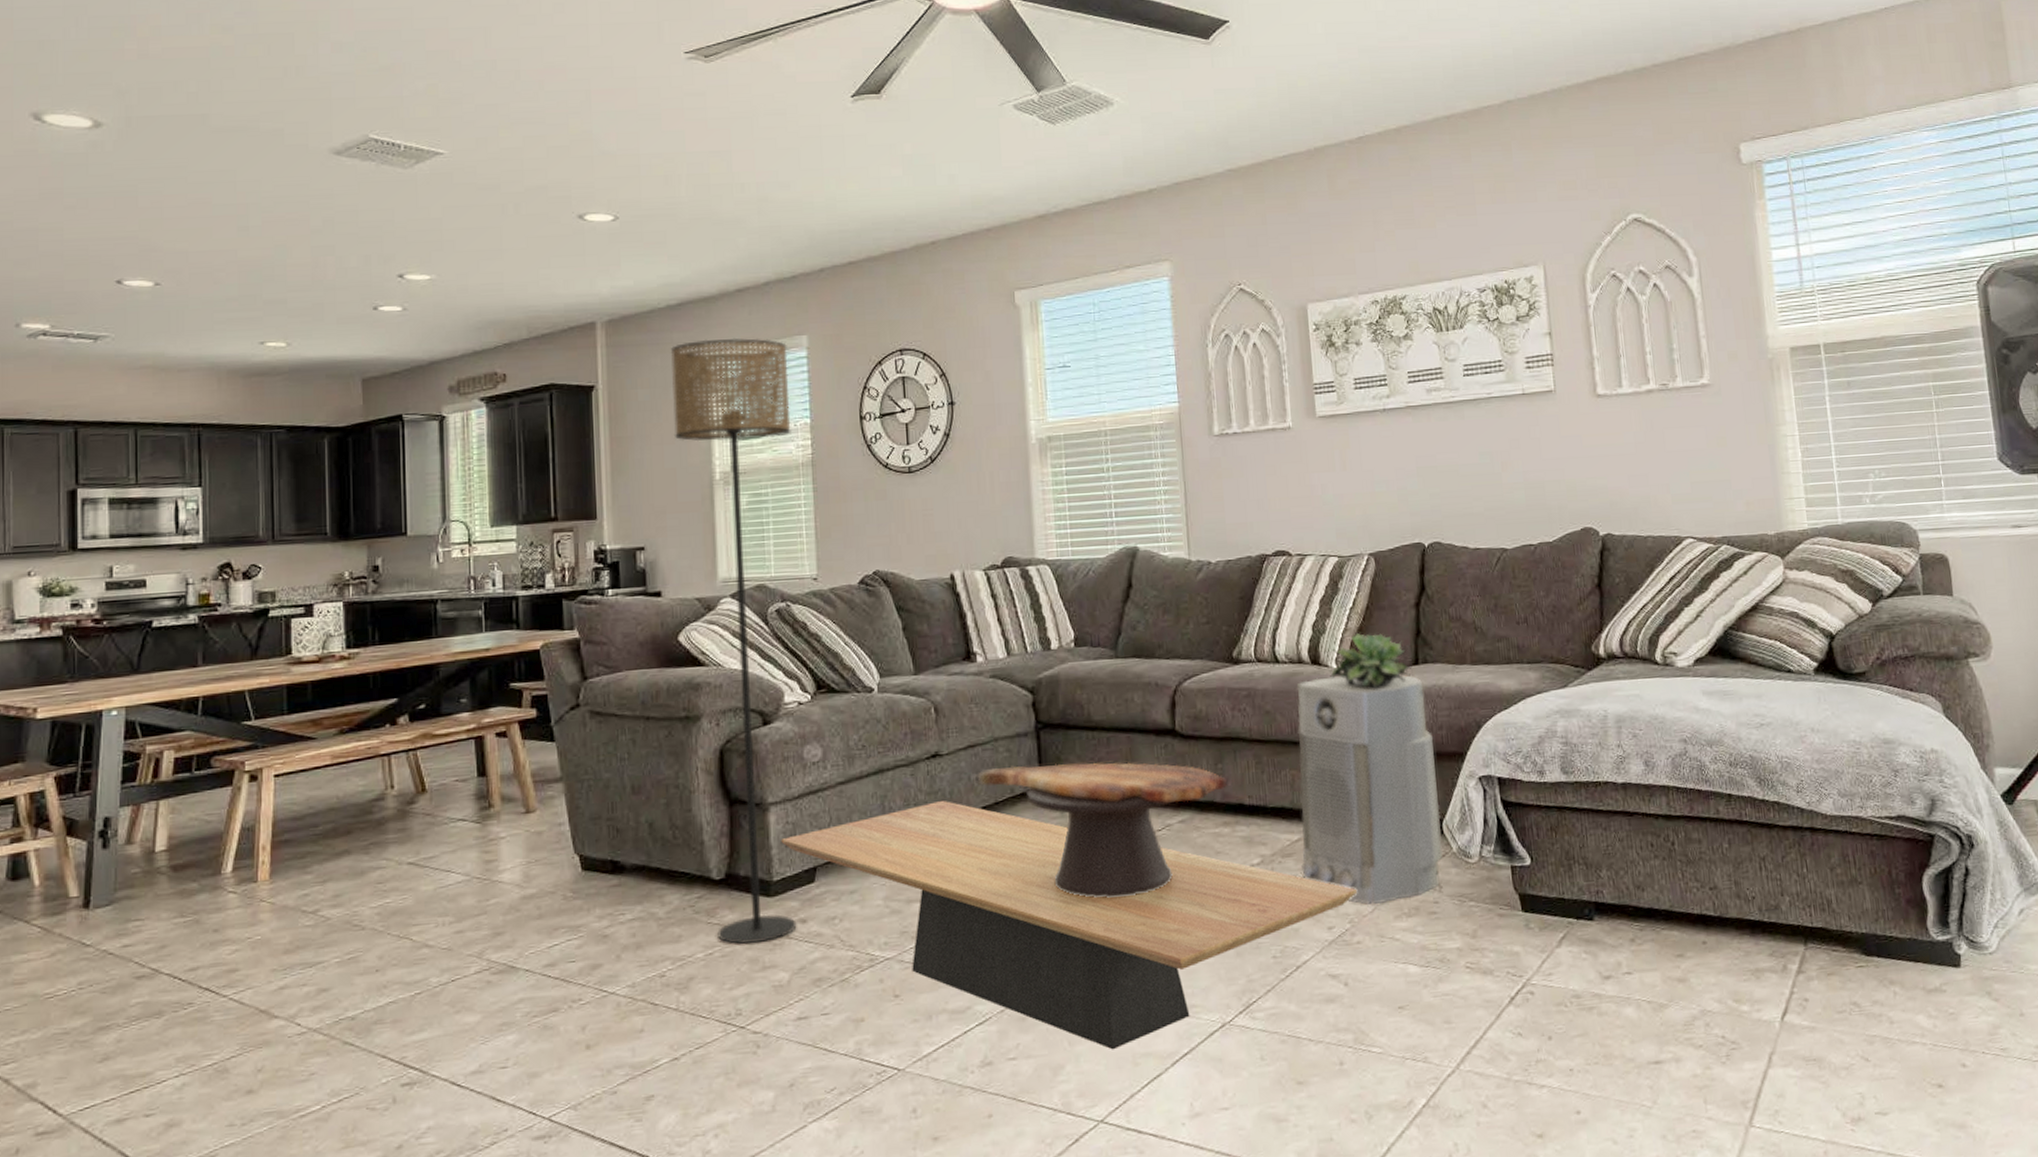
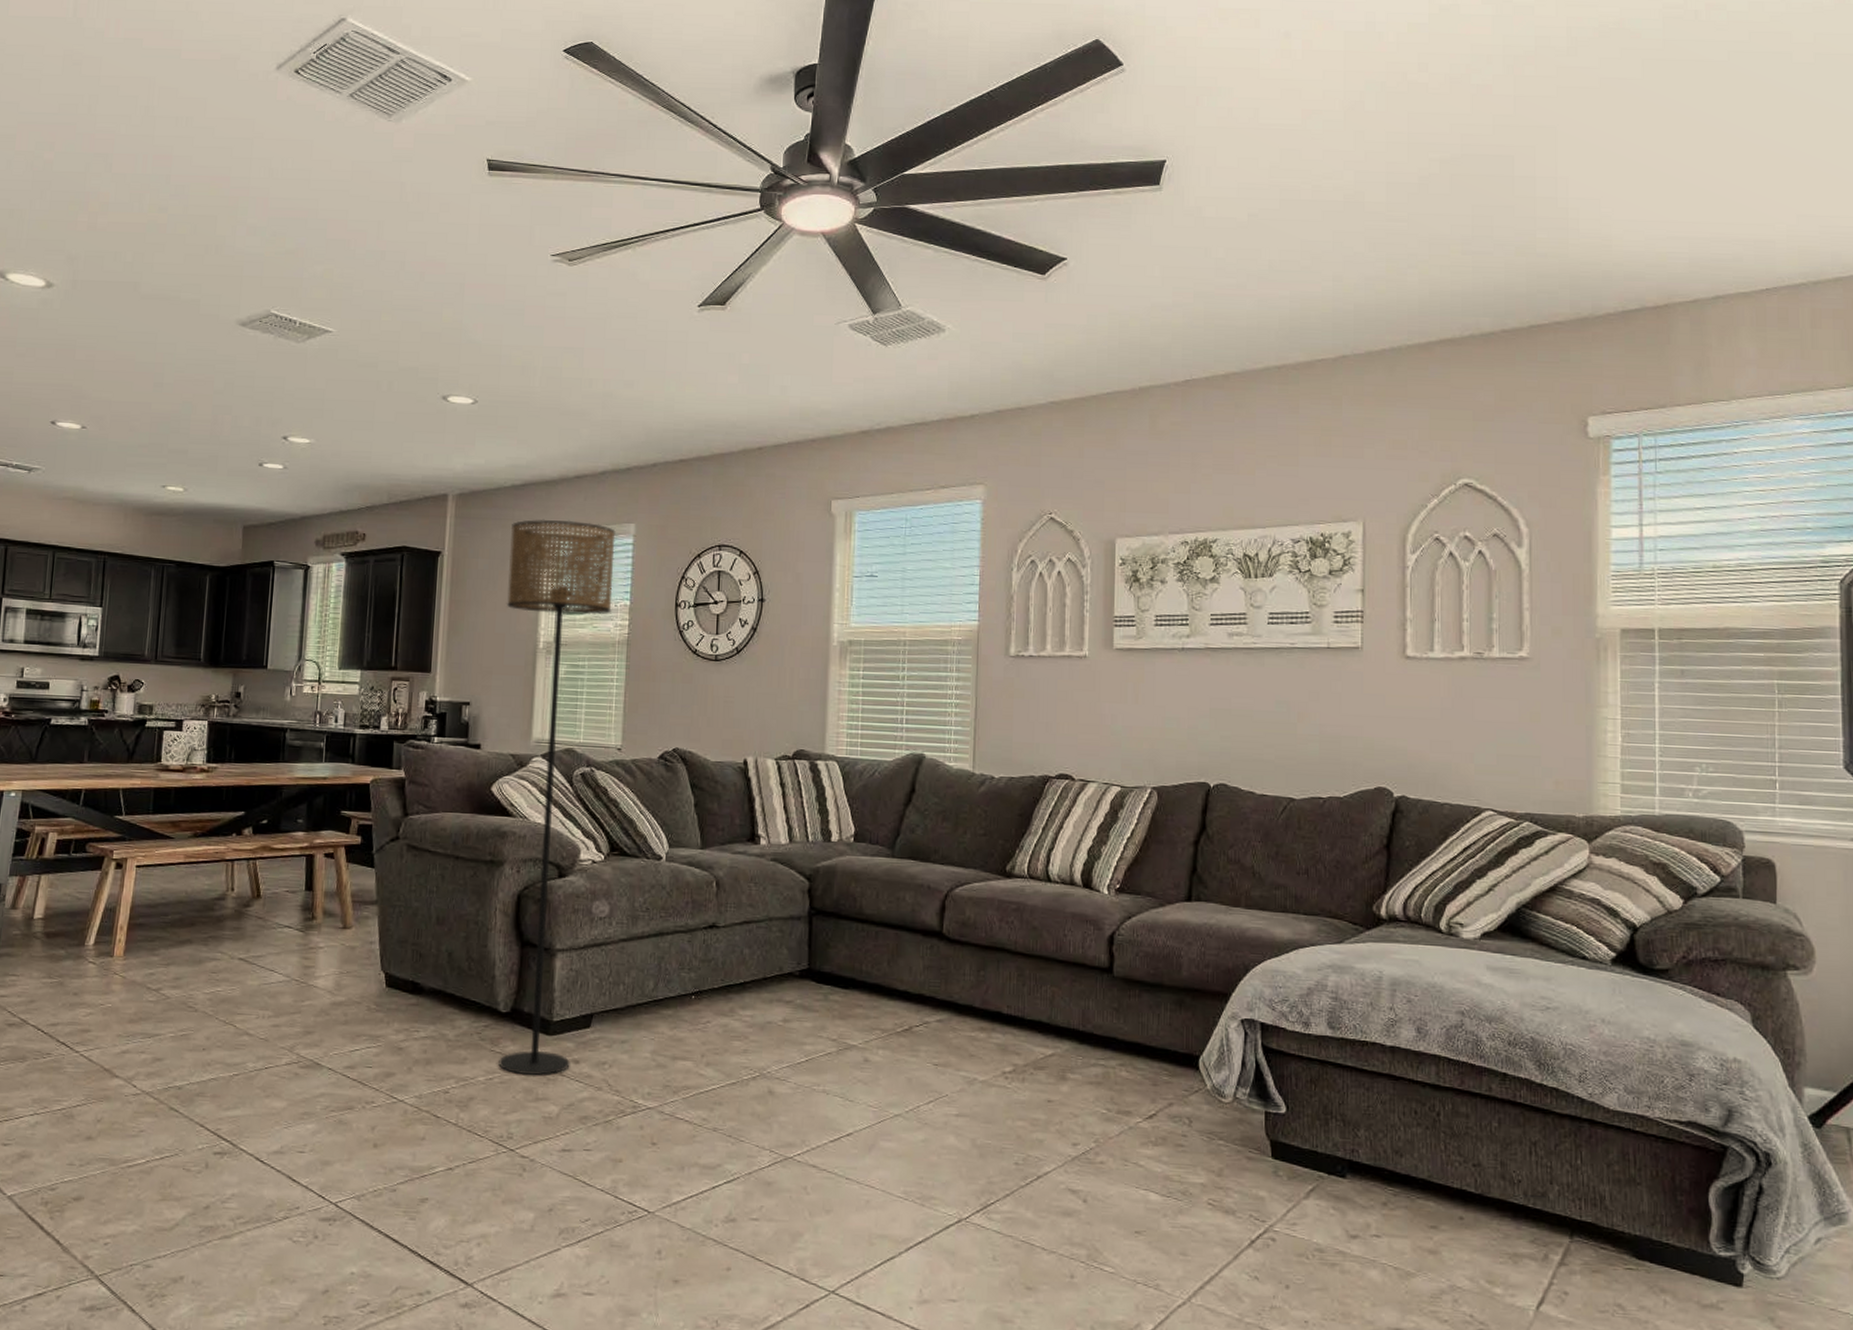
coffee table: present [781,801,1358,1050] -> none [563,969,1106,1227]
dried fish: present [974,762,1227,898] -> none [746,946,987,1084]
air purifier: present [1297,675,1443,905] -> none [1051,901,1198,1129]
succulent plant: present [1330,632,1415,690] -> none [1100,862,1186,921]

